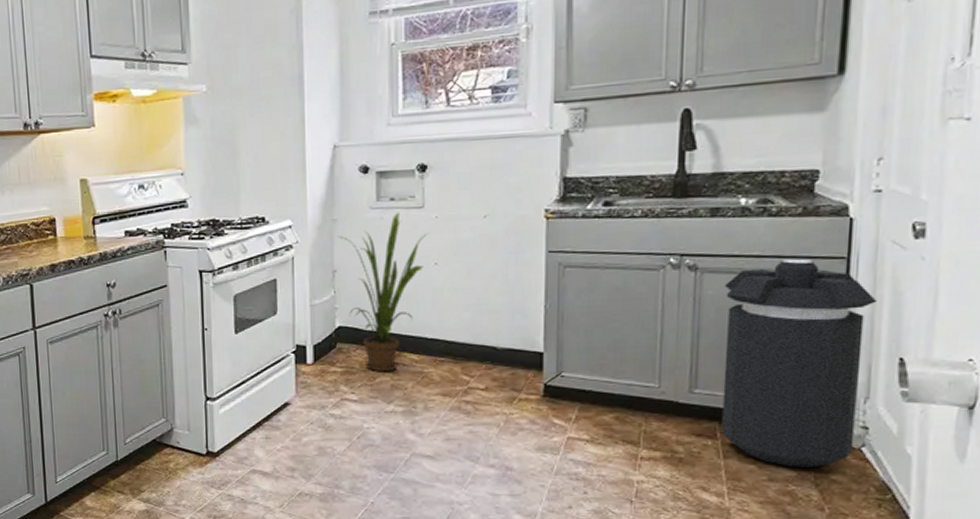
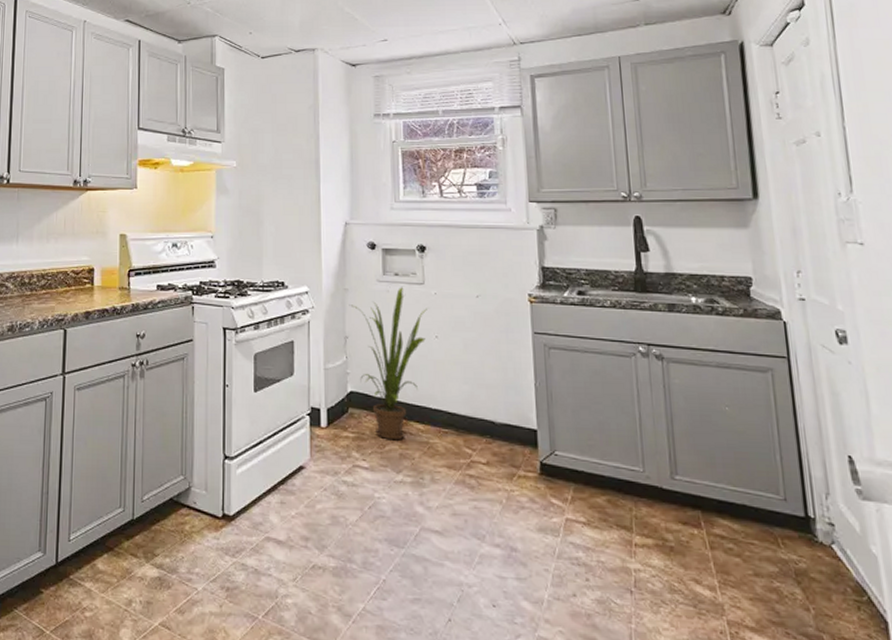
trash can: present [721,259,877,469] -> none [688,355,825,565]

